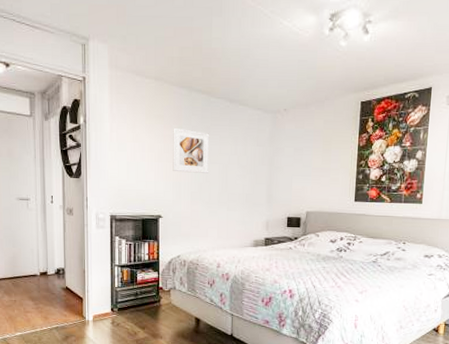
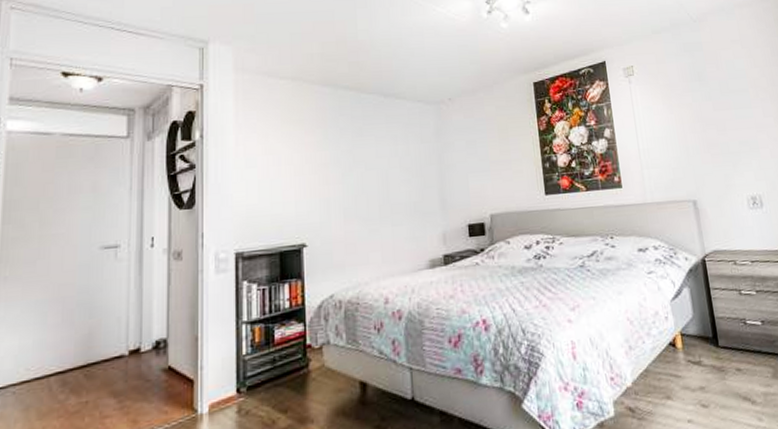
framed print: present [173,127,210,173] -> none [316,132,365,186]

